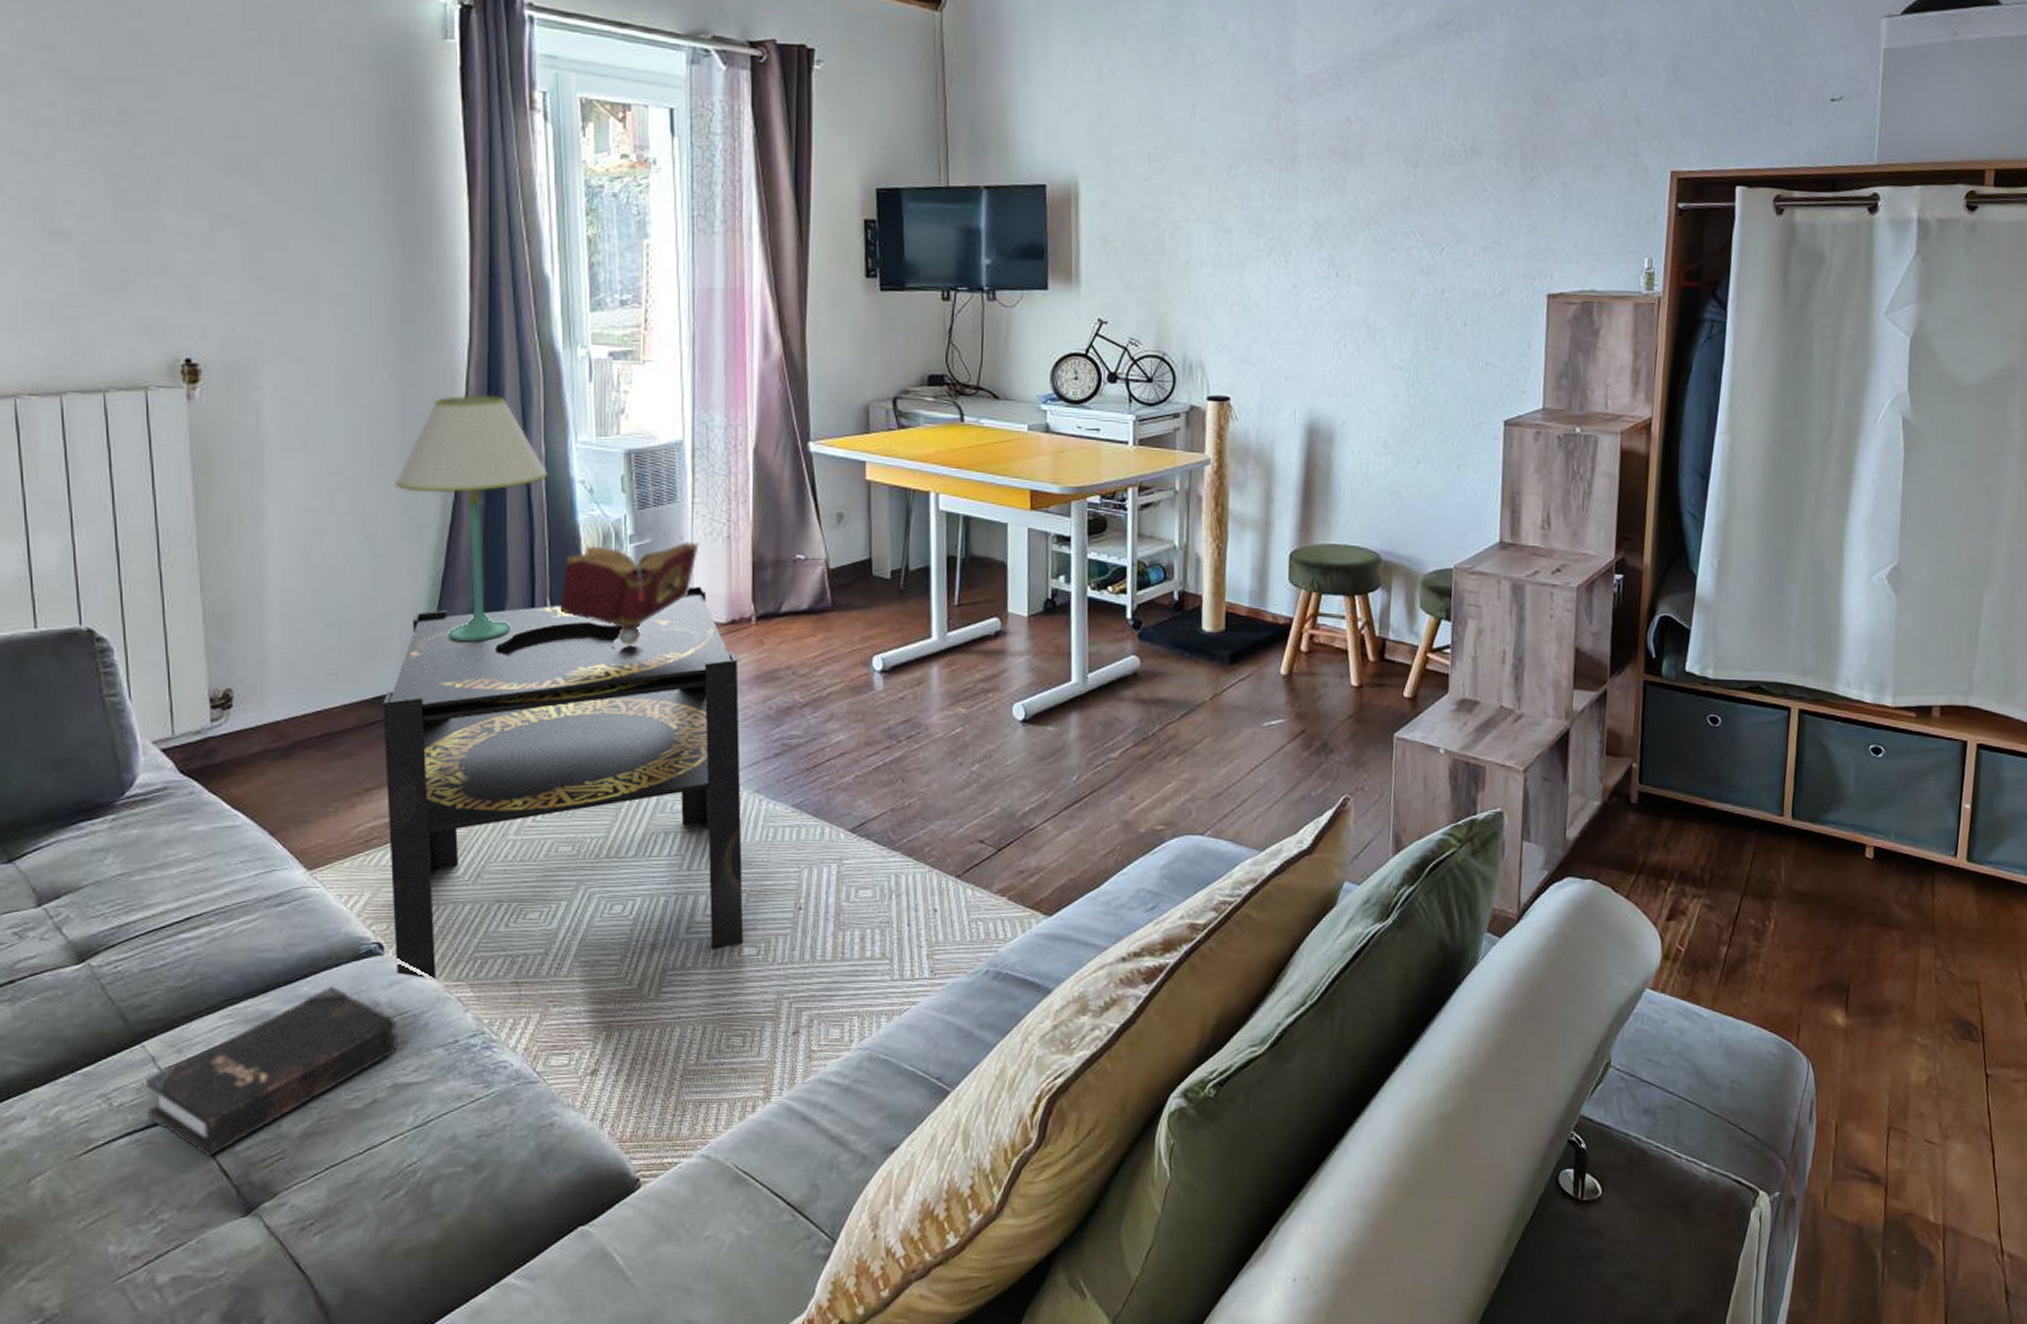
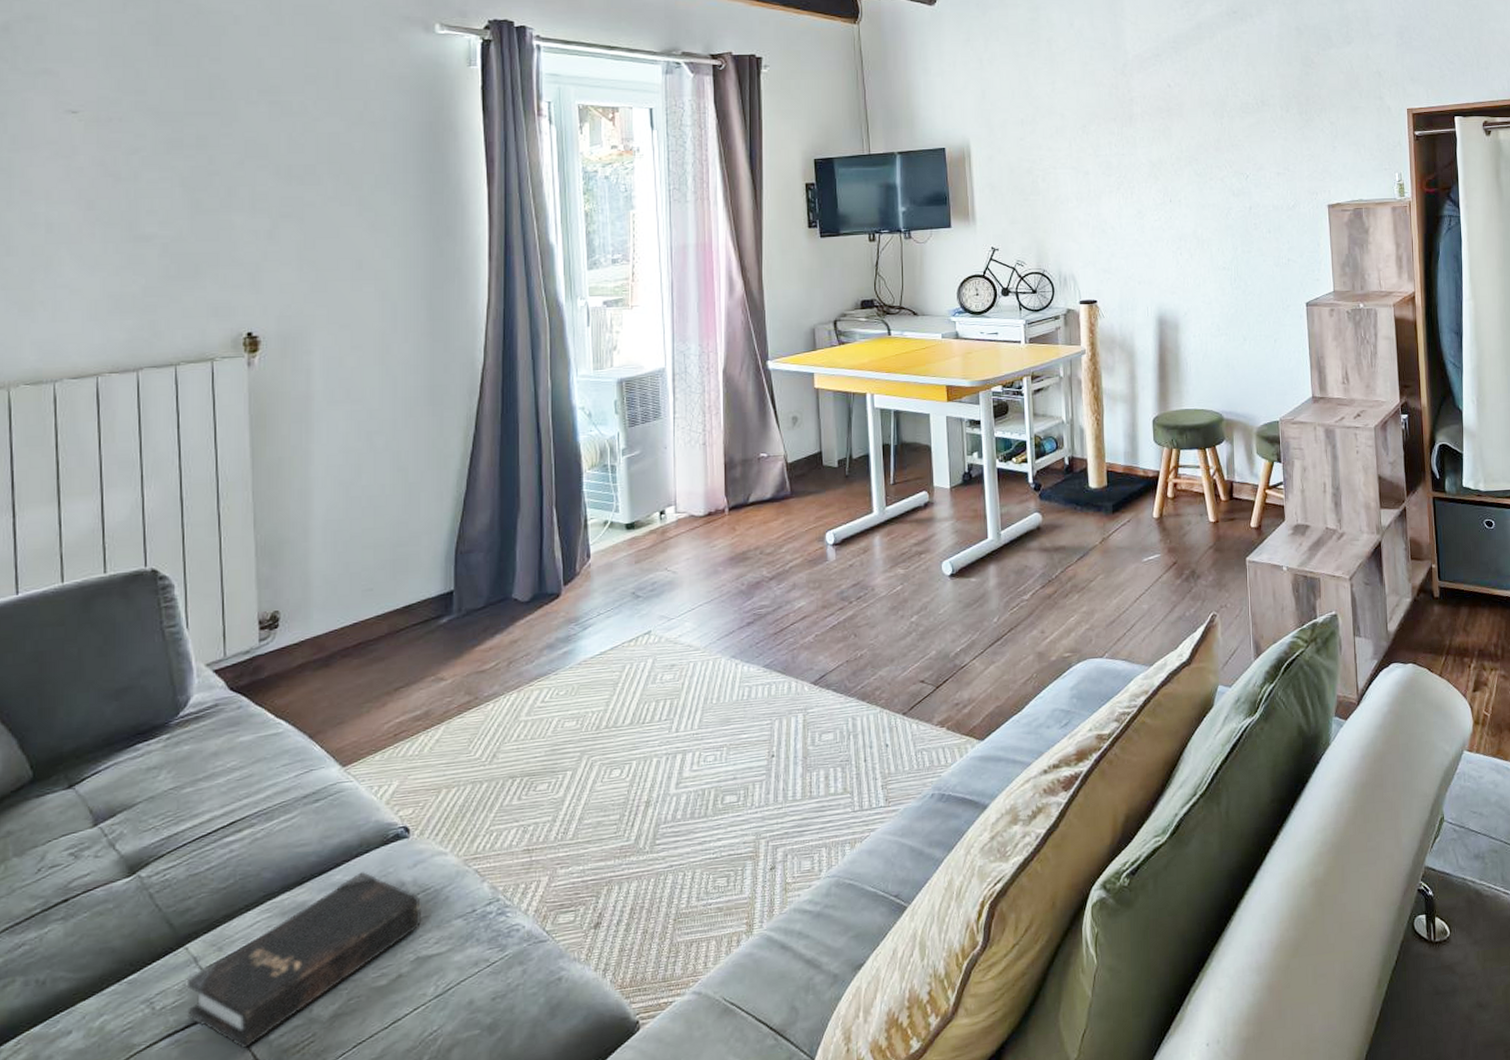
side table: present [382,586,744,979] -> none [411,486,726,856]
table lamp: present [395,395,549,641] -> none [425,343,554,551]
book: present [560,542,699,646] -> none [564,450,680,542]

